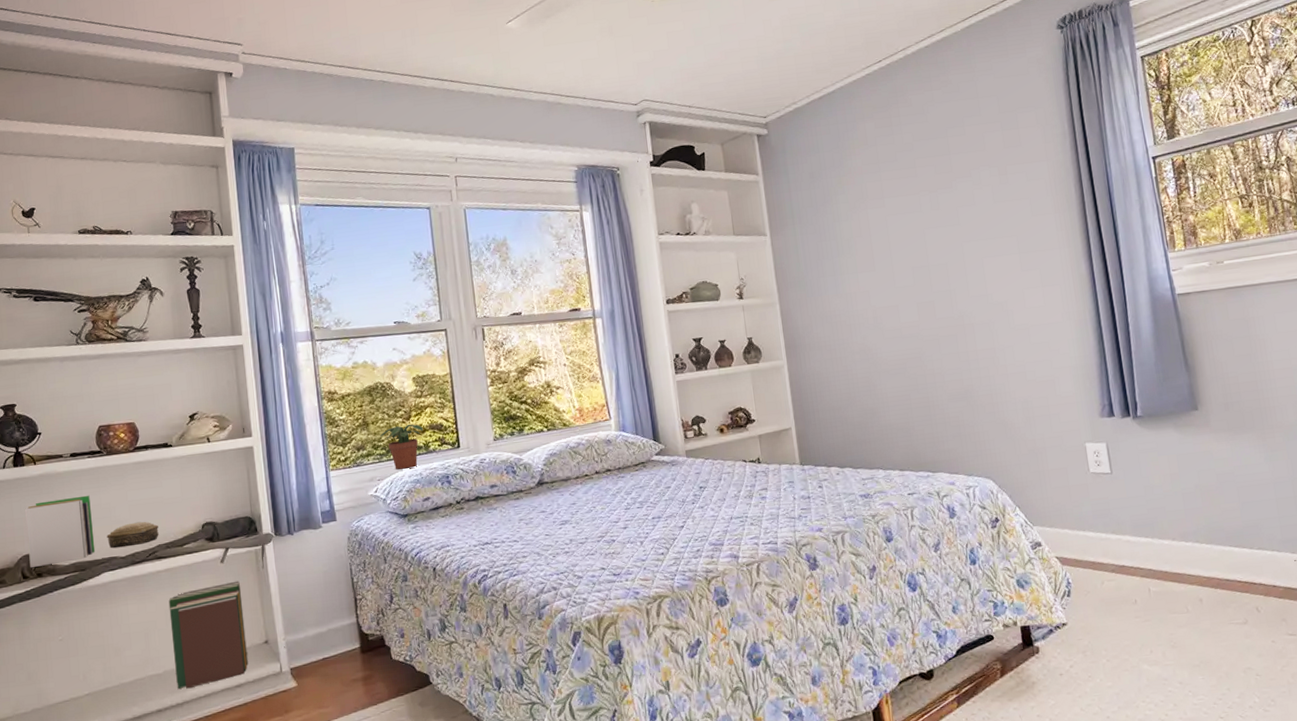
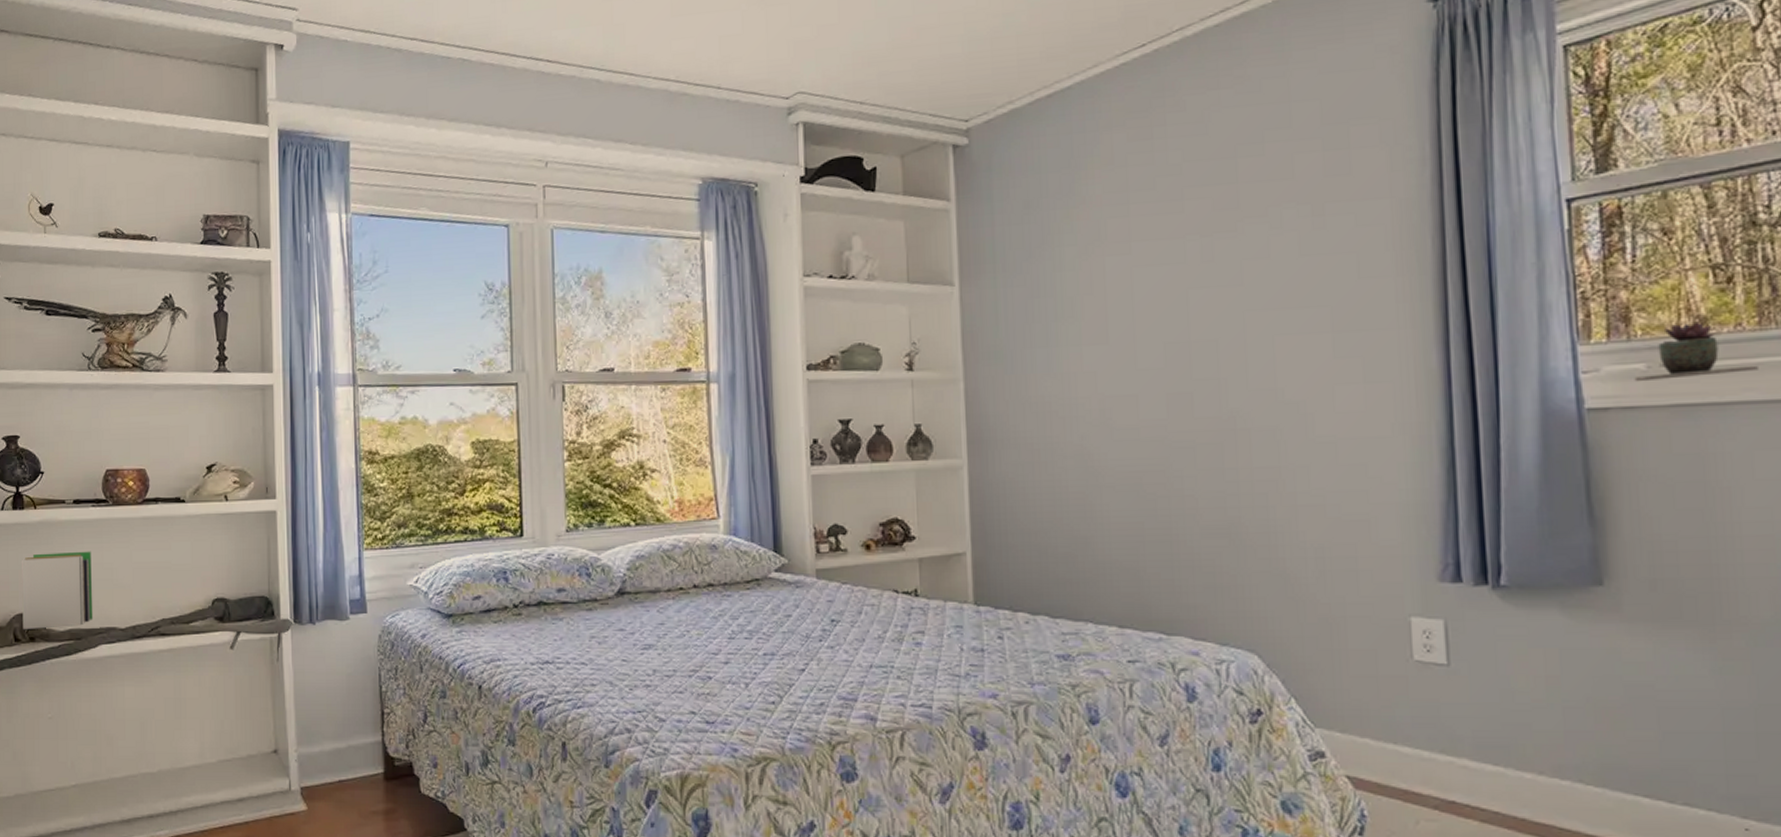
decorative box: present [106,521,159,549] -> none [106,589,164,618]
books: present [168,580,248,689] -> none [169,673,253,795]
potted plant: present [380,424,423,471] -> none [427,500,480,558]
succulent plant: none [1203,233,1272,275] -> present [1634,321,1758,382]

